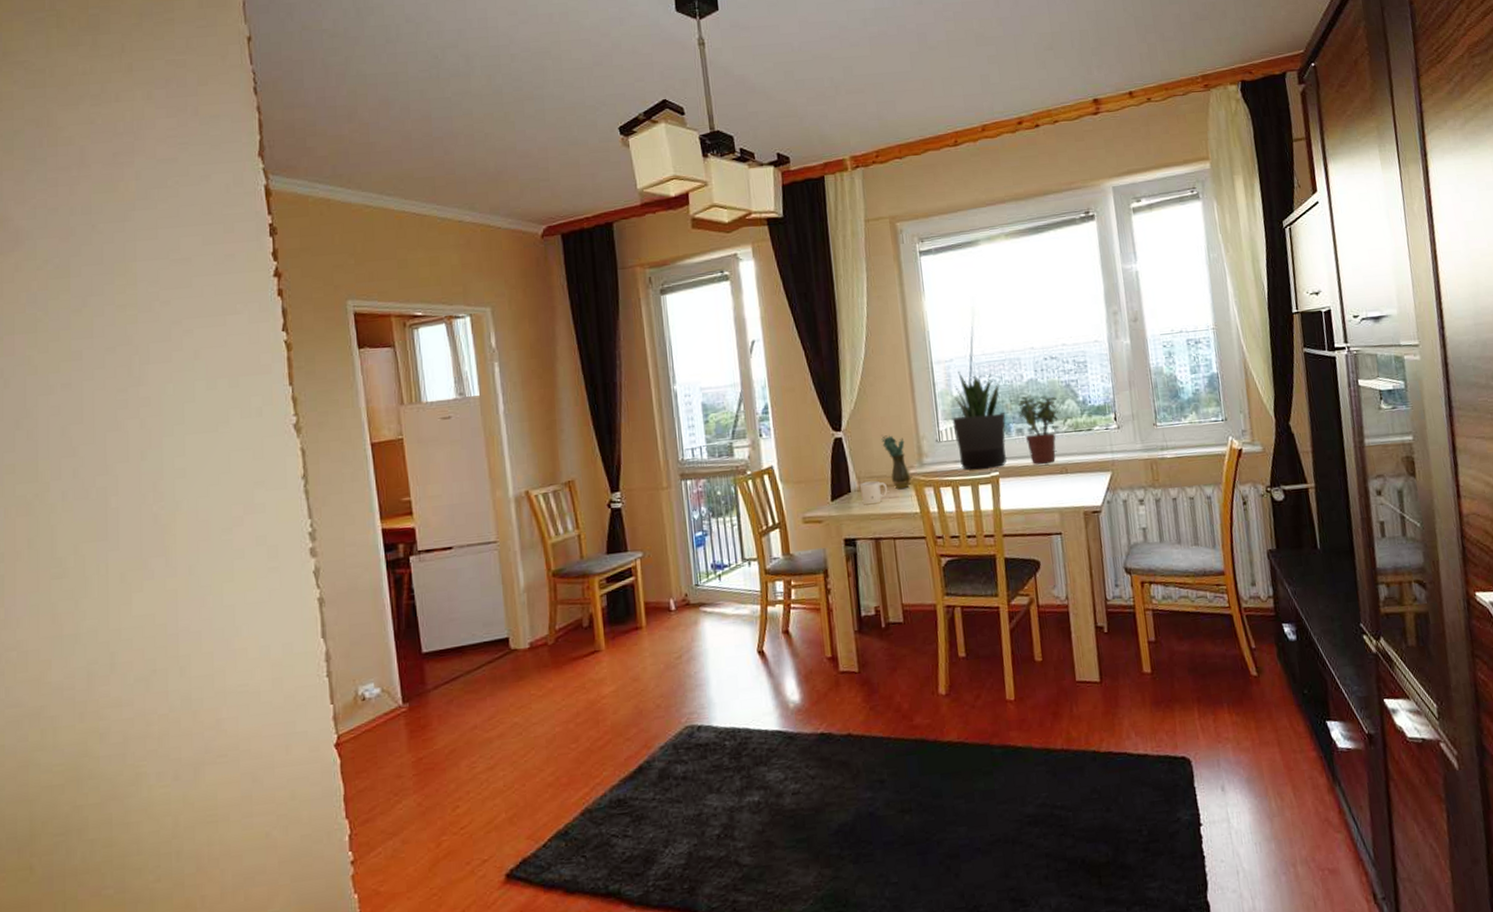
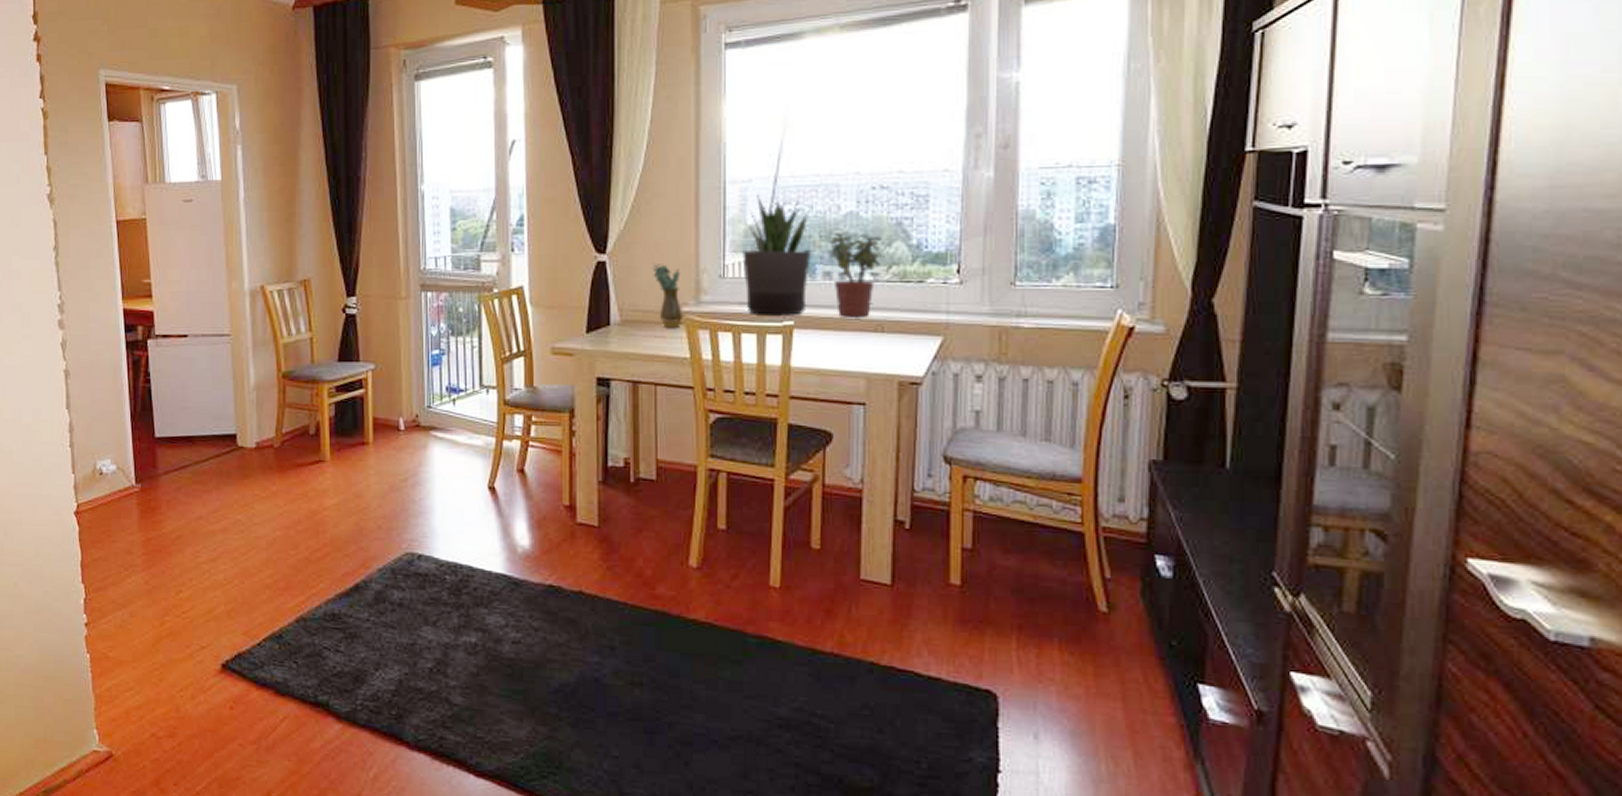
mug: present [859,480,888,505] -> none [621,315,654,342]

